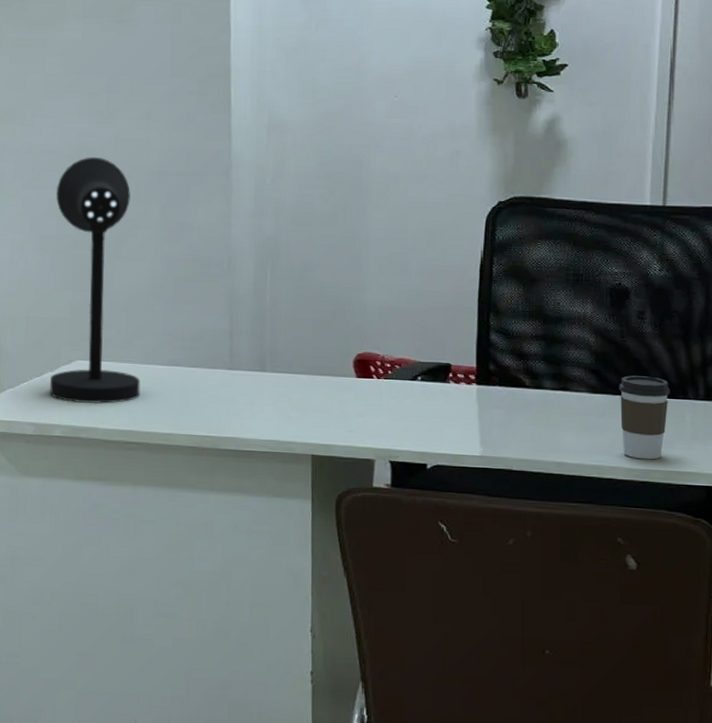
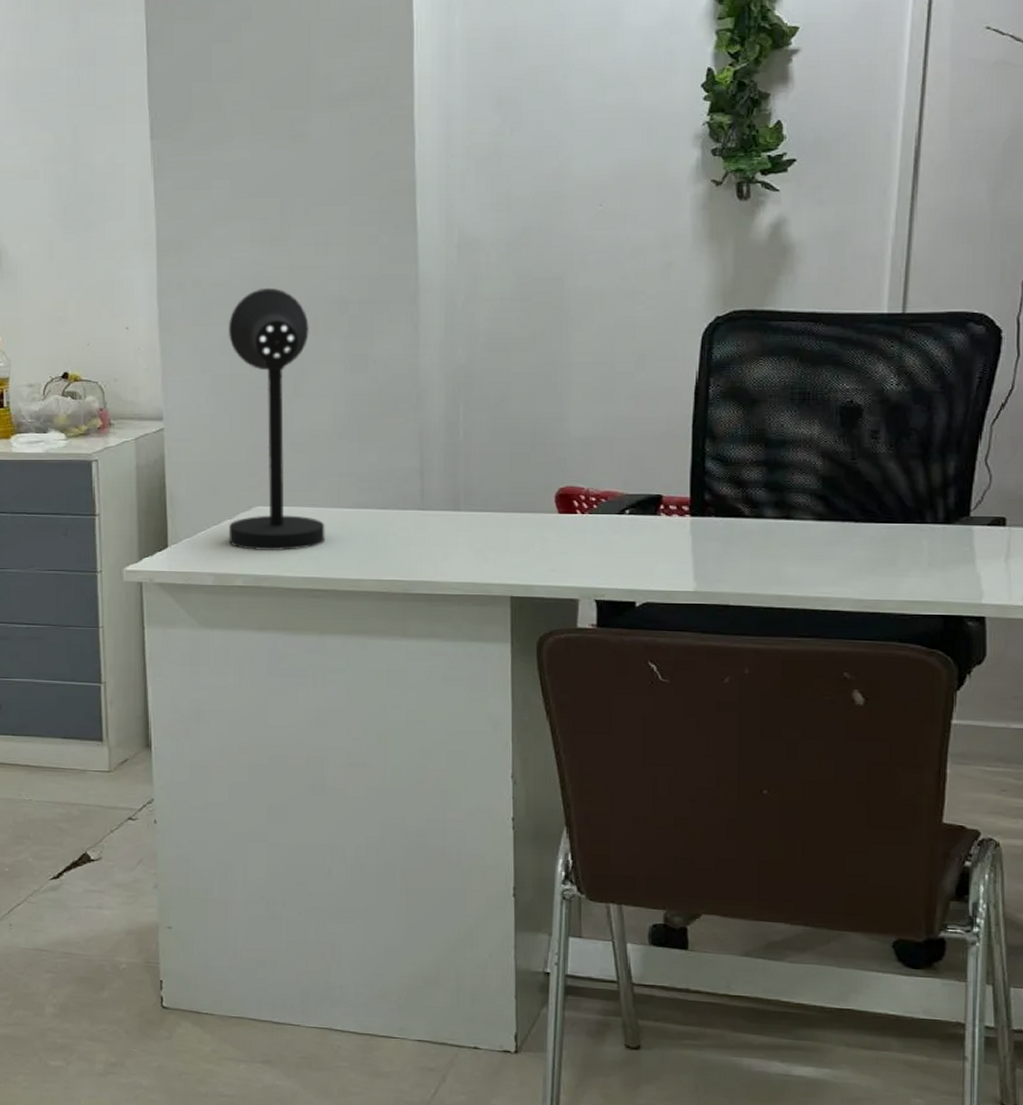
coffee cup: present [619,375,670,460] -> none [848,500,906,589]

